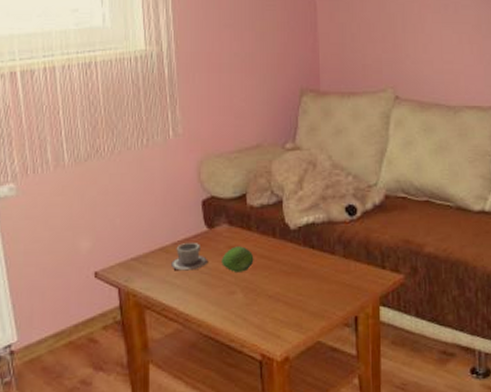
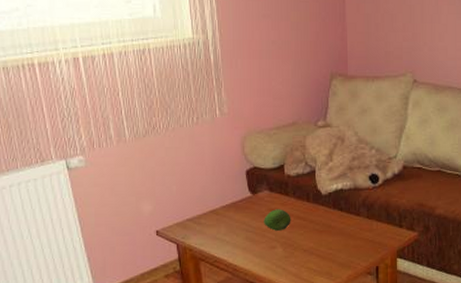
cup: present [171,243,207,271] -> none [221,206,252,230]

